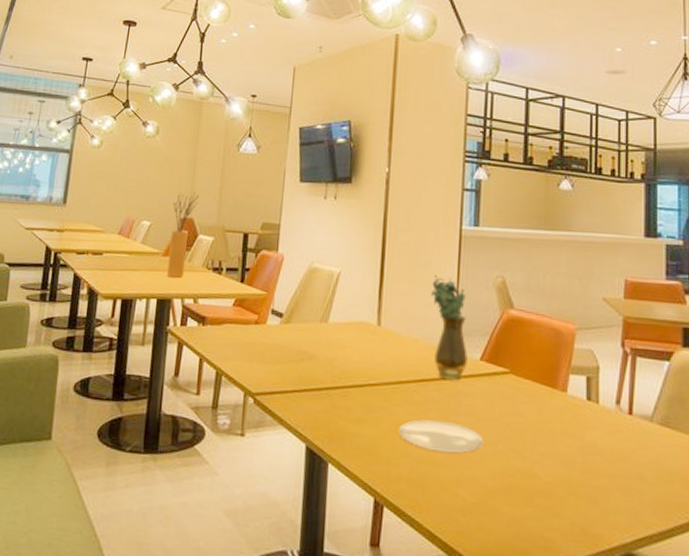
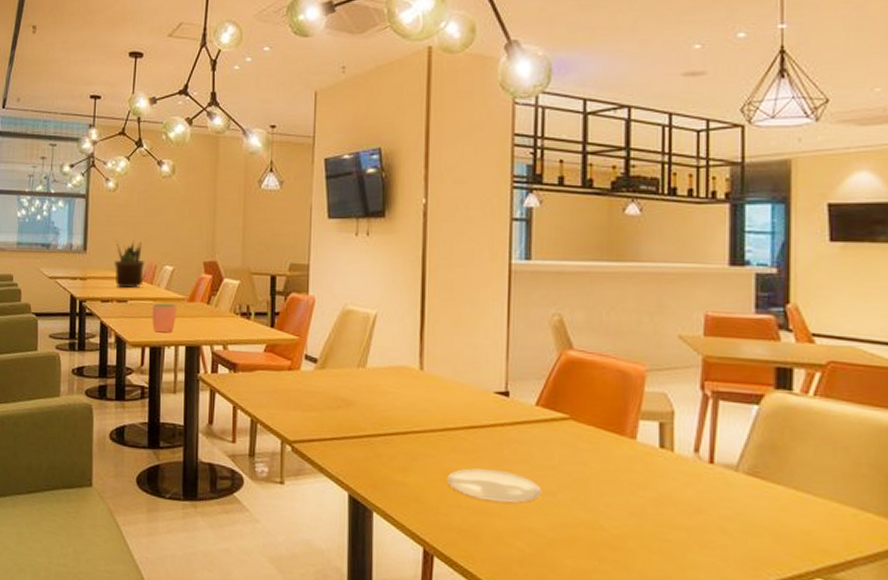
planter: none [92,194,124,242] -> present [114,239,145,289]
cup: none [125,257,151,286] -> present [152,303,177,333]
vase: present [167,192,199,278] -> none [194,234,222,324]
vase: present [430,274,468,381] -> none [477,313,521,427]

